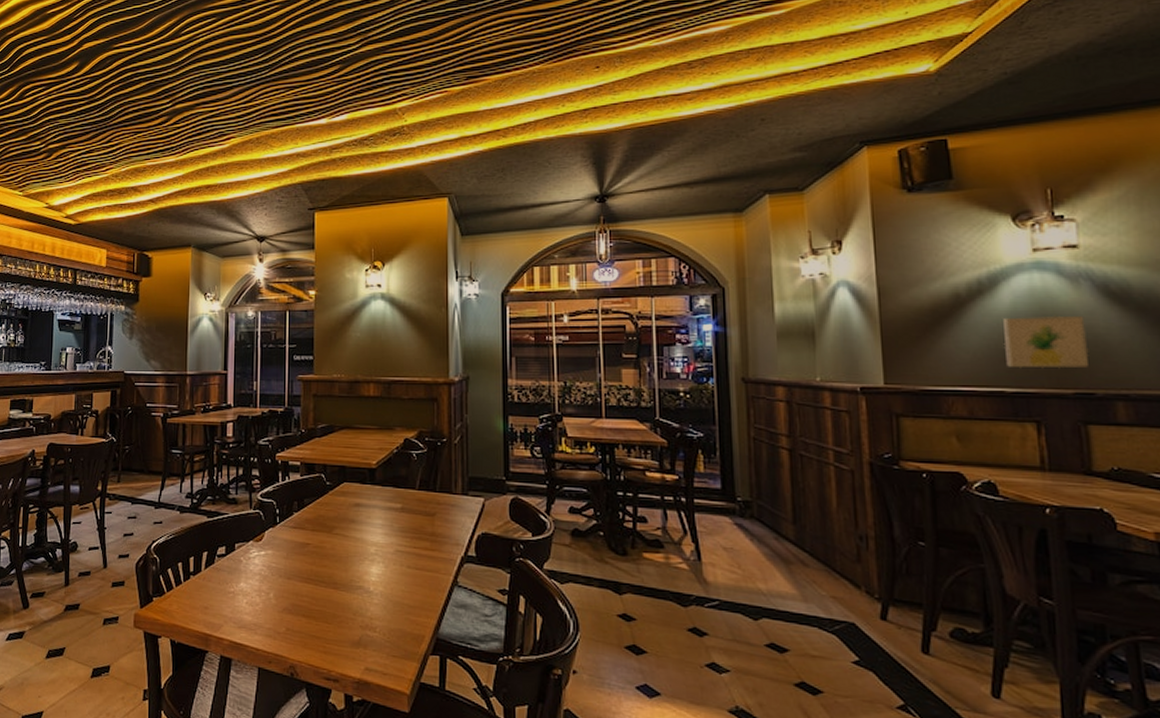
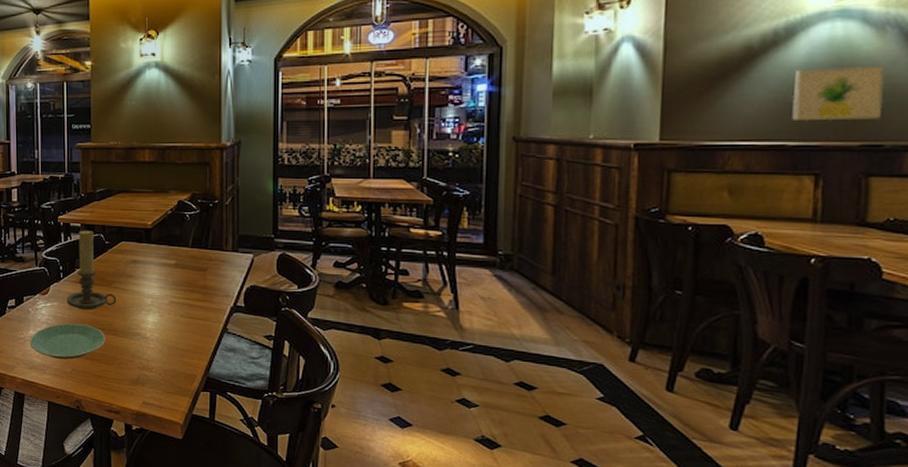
plate: none [240,575,325,617] -> present [29,323,106,360]
candle holder: none [282,469,338,560] -> present [66,230,117,310]

